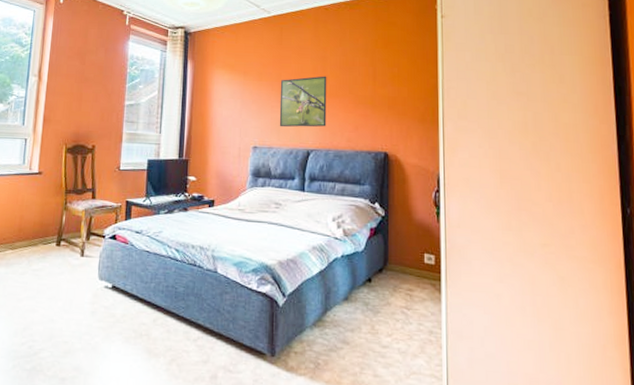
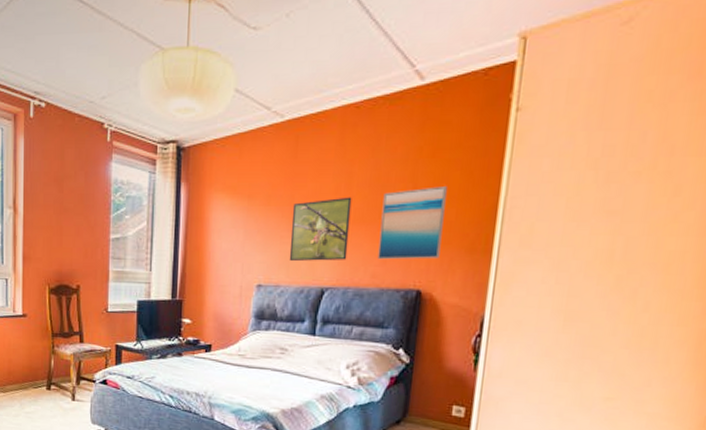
wall art: none [351,70,399,127] -> present [378,186,447,260]

